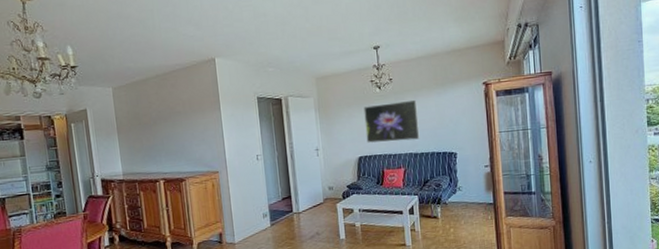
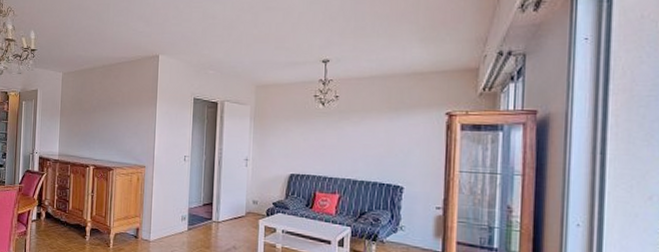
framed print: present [363,99,420,143] -> none [301,121,364,166]

